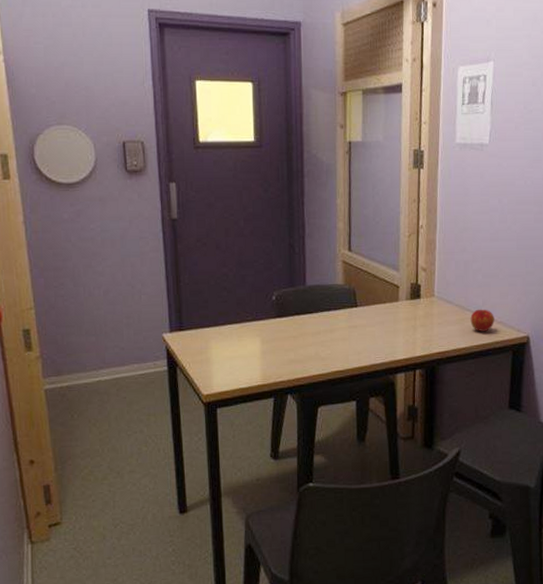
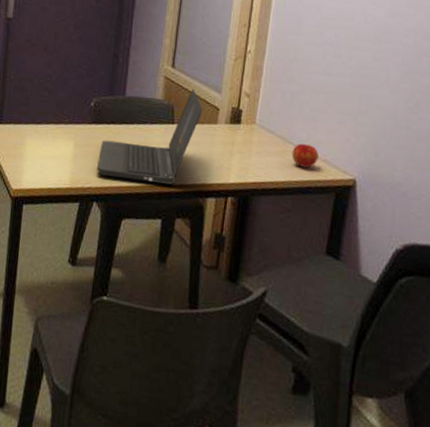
laptop computer: none [286,269,384,368] -> present [96,88,203,185]

